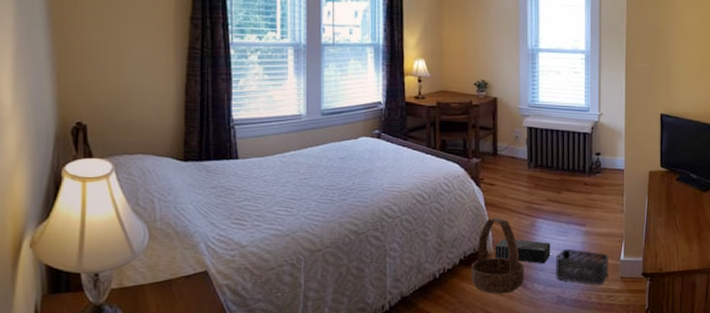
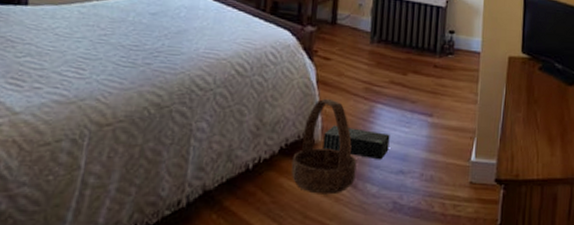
storage bin: present [556,248,610,285] -> none [393,142,458,191]

